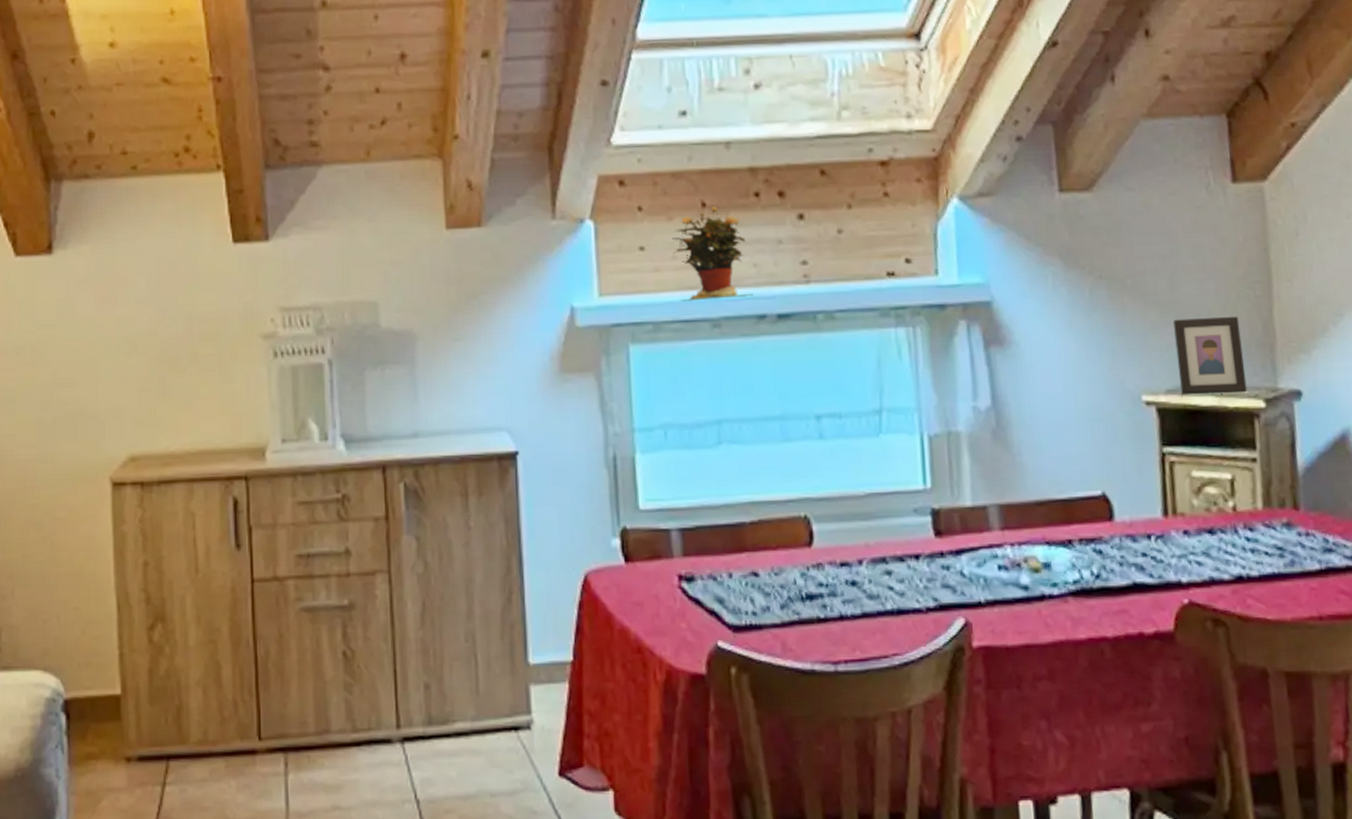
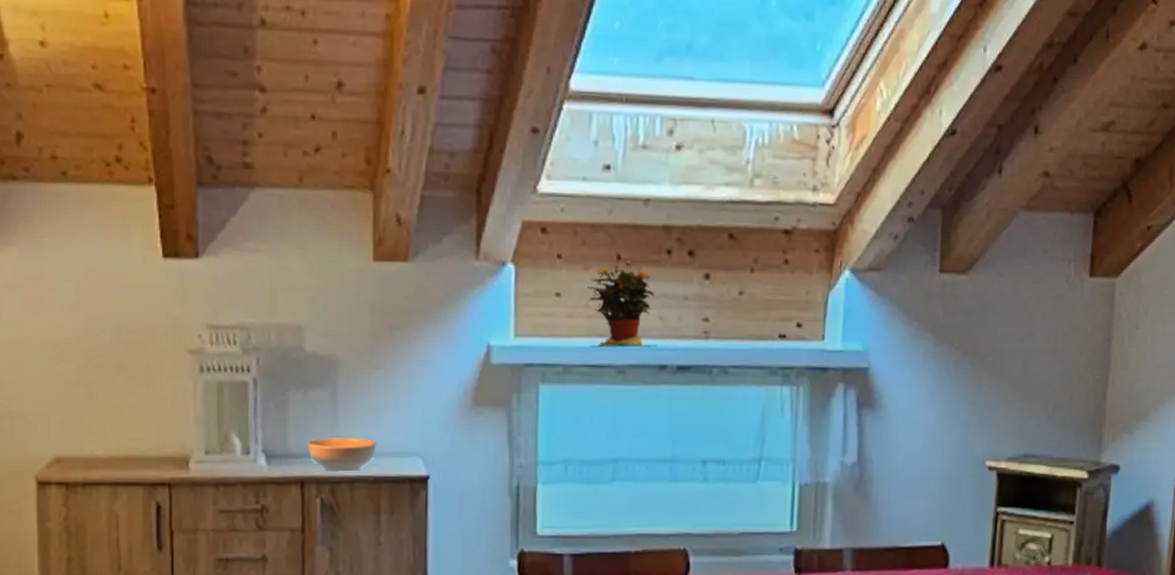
bowl: none [387,415,460,453] -> present [307,437,377,472]
picture frame: present [1173,316,1247,395] -> none [1019,396,1077,465]

